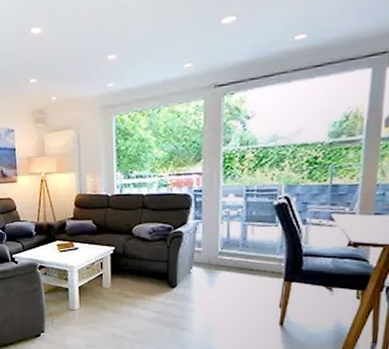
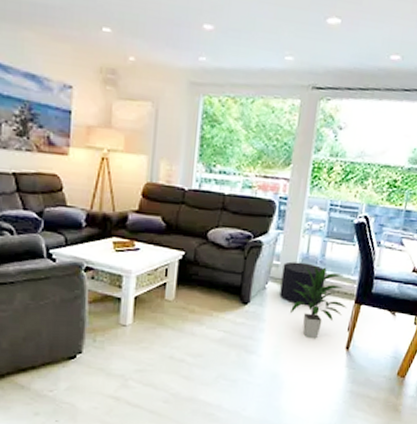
stool: none [205,247,249,286] -> present [279,261,325,306]
indoor plant: none [216,249,276,316] -> present [290,265,347,339]

